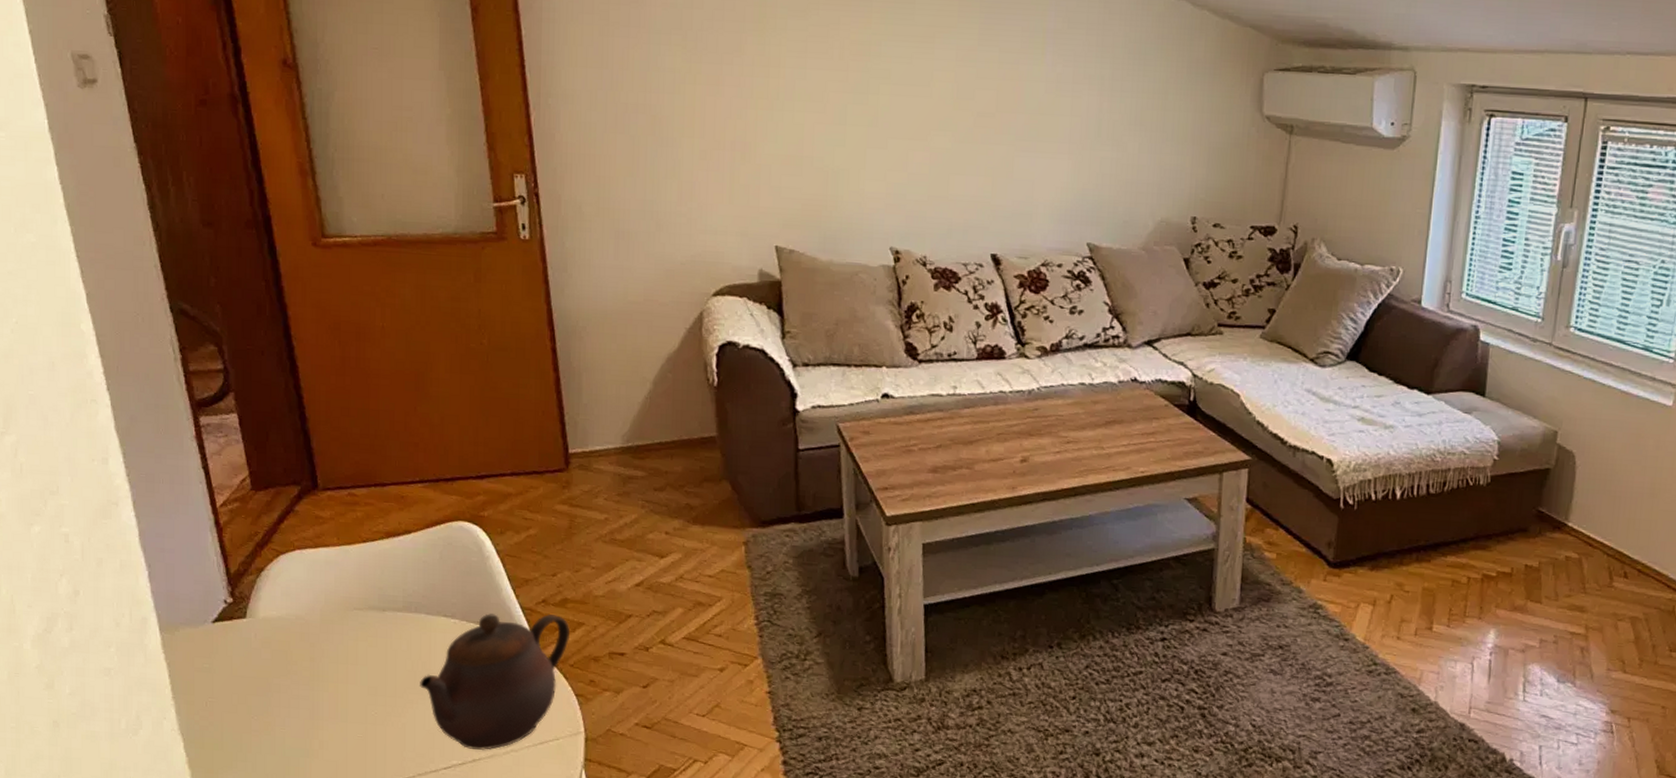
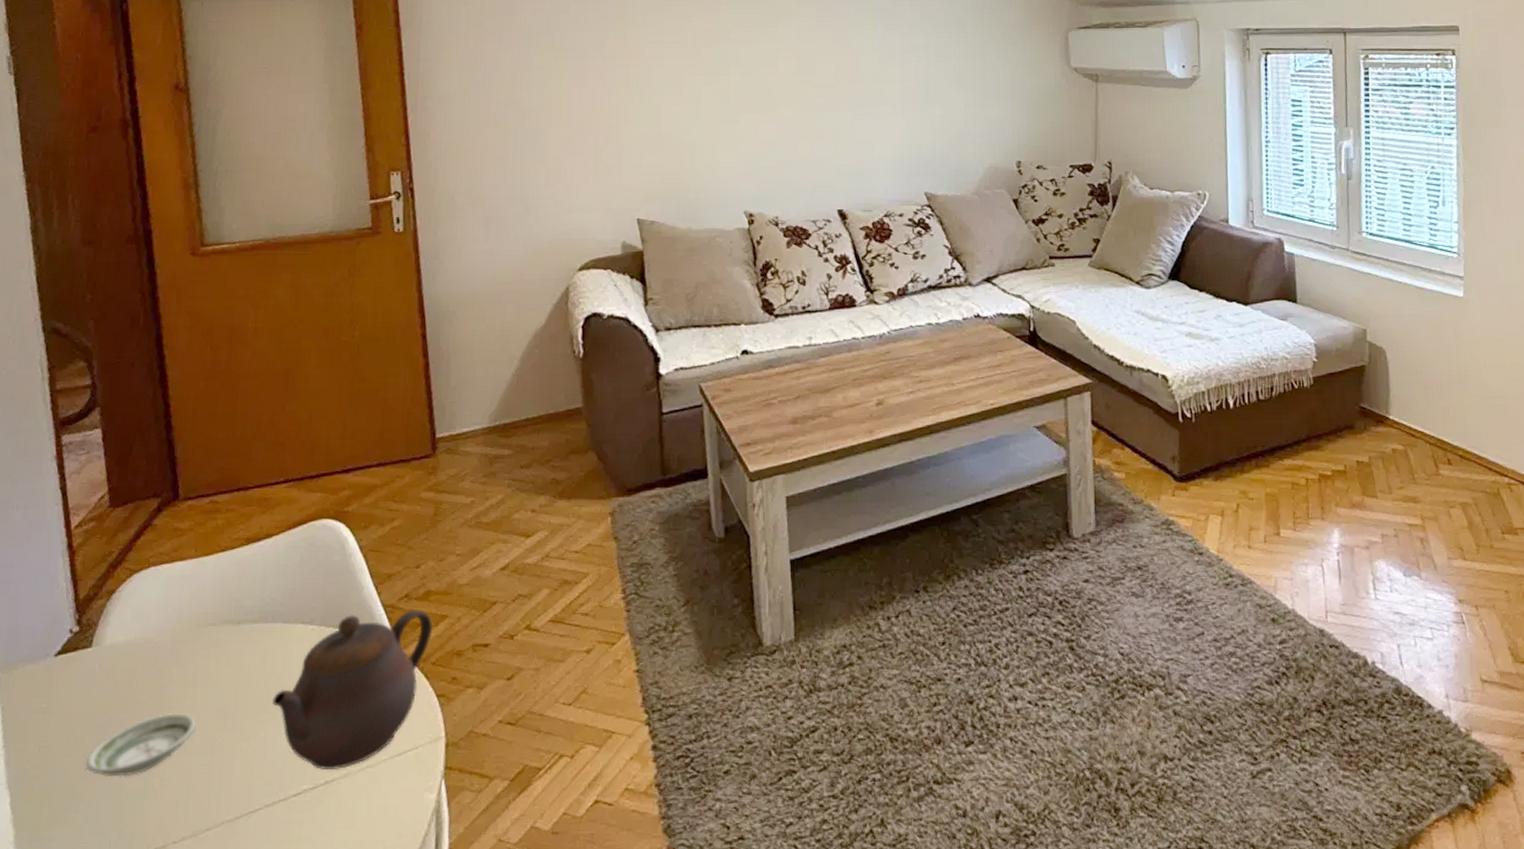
saucer: none [251,684,349,736] -> present [86,712,196,777]

